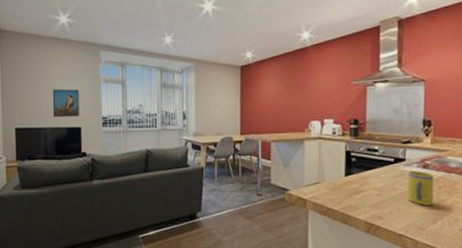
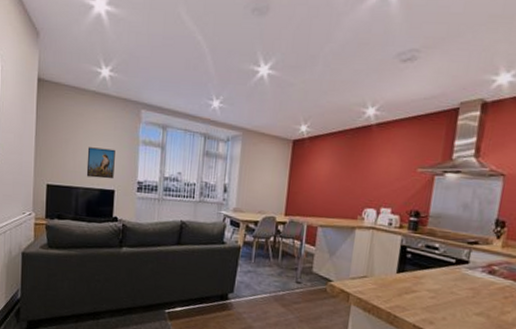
mug: present [408,171,434,206] -> none [466,275,500,316]

